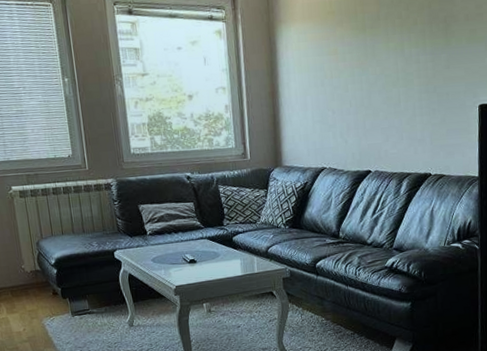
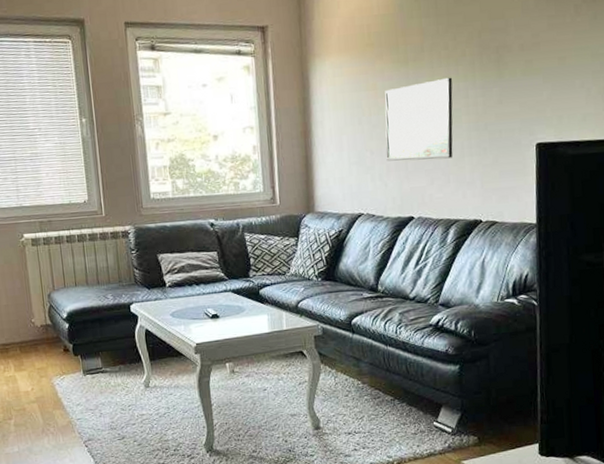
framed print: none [345,44,406,120] -> present [385,77,453,161]

